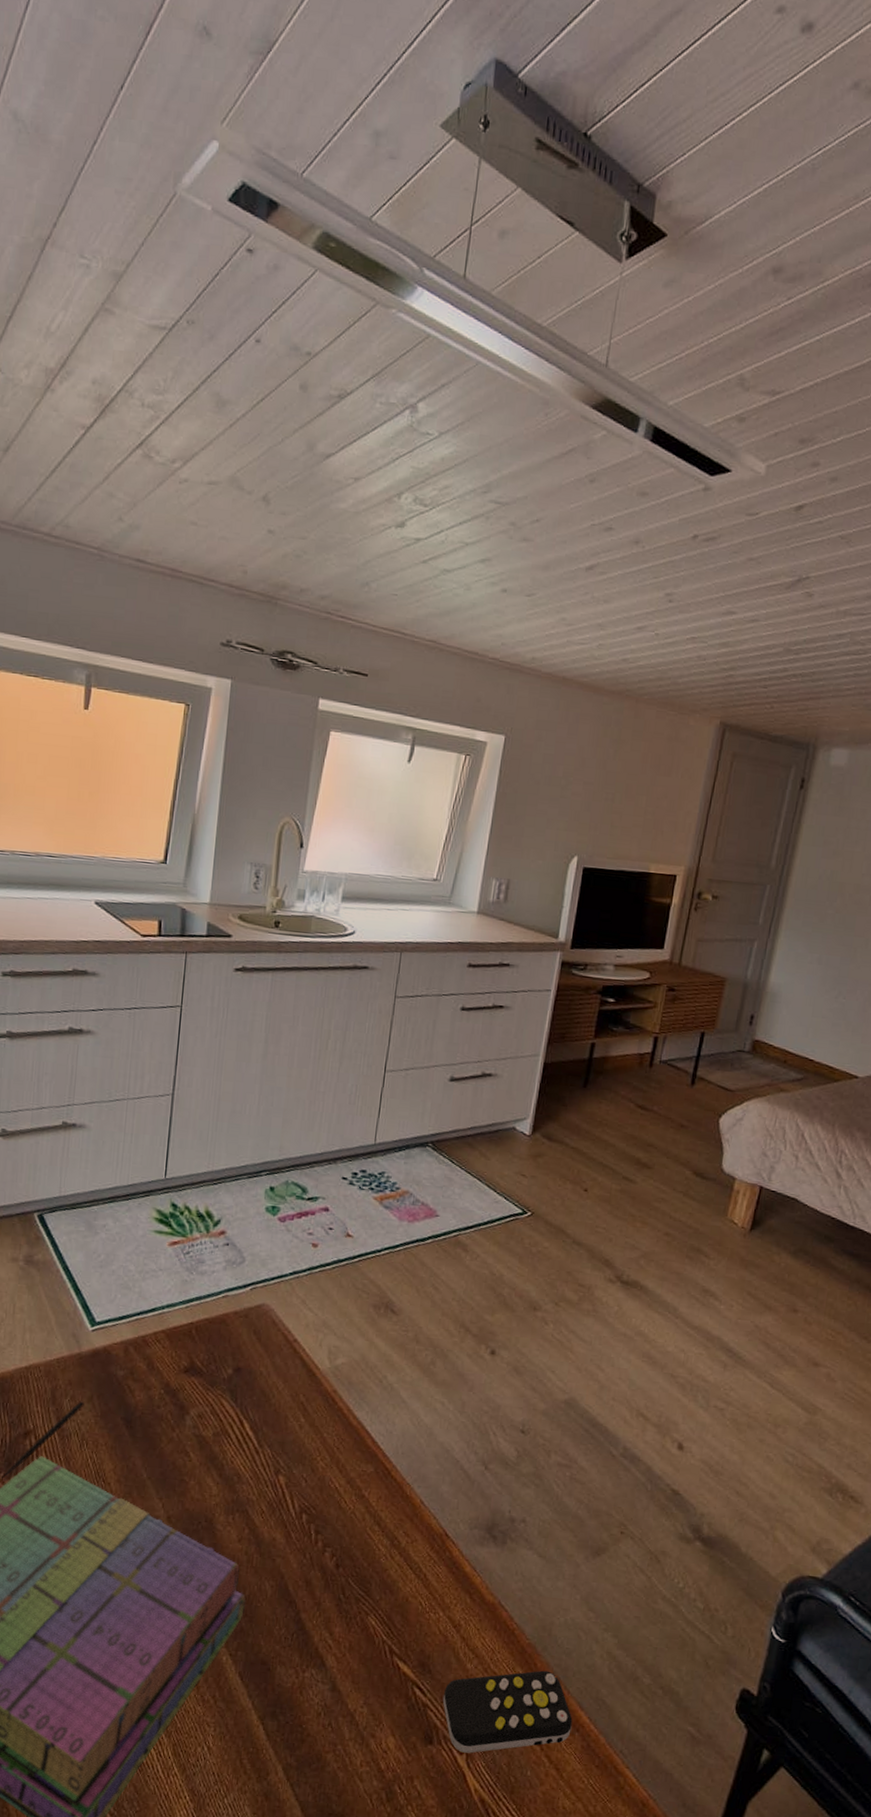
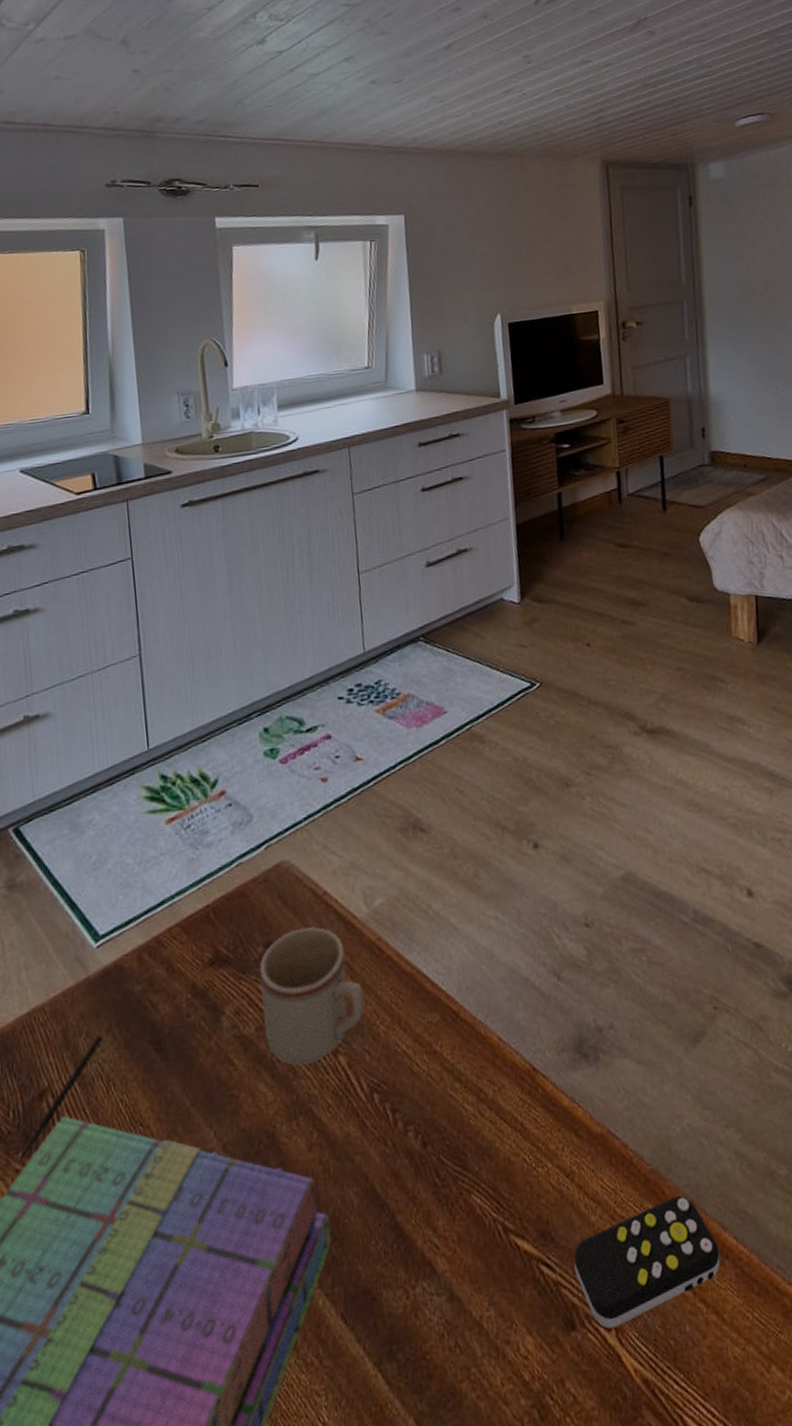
mug: none [220,1363,311,1476] -> present [259,927,364,1066]

